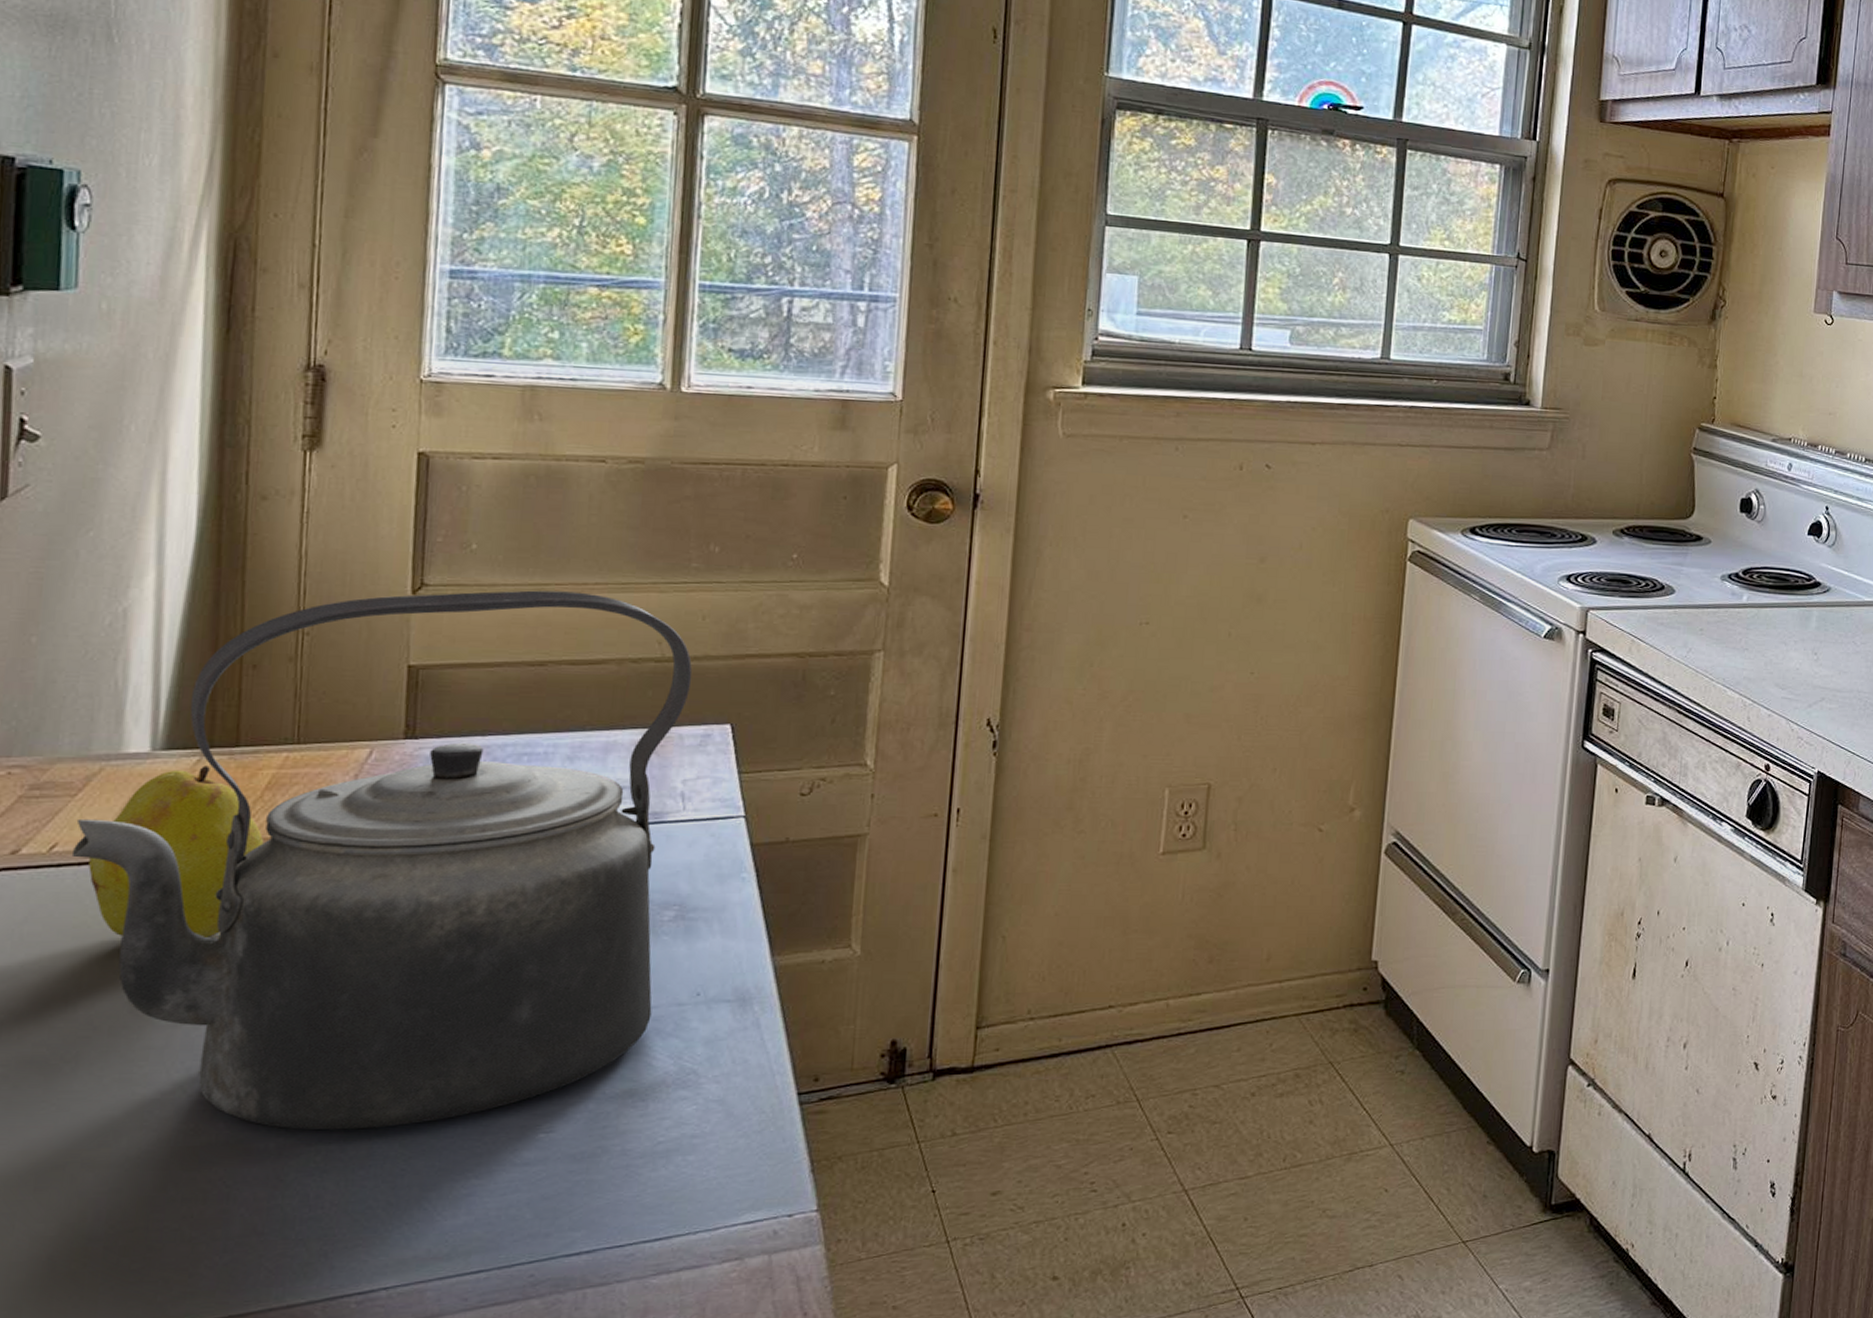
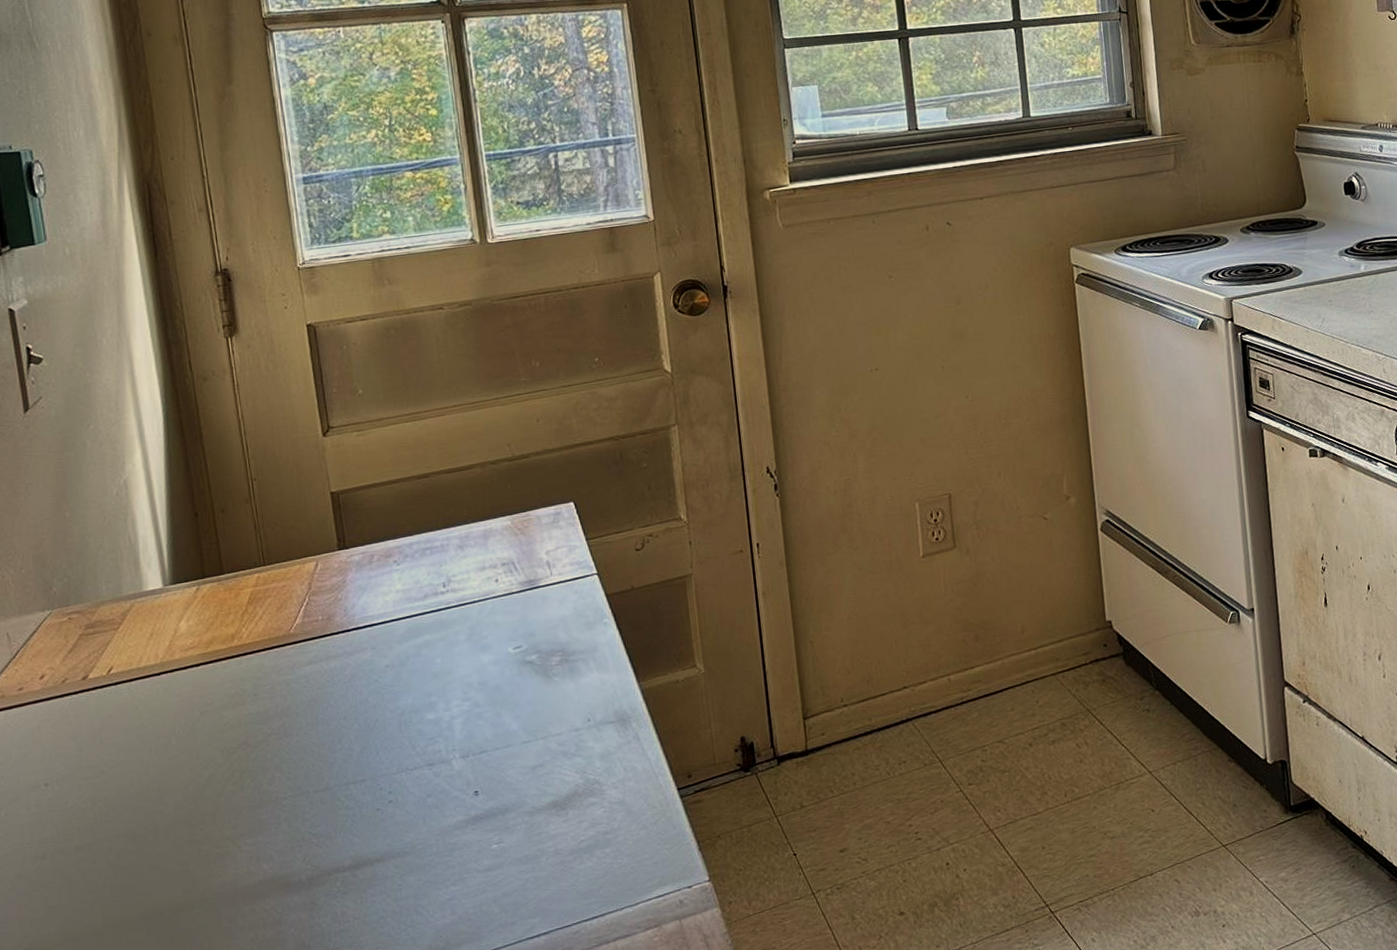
kettle: present [71,590,693,1130] -> none [122,414,558,864]
fruit: present [88,765,264,937] -> none [136,592,255,732]

